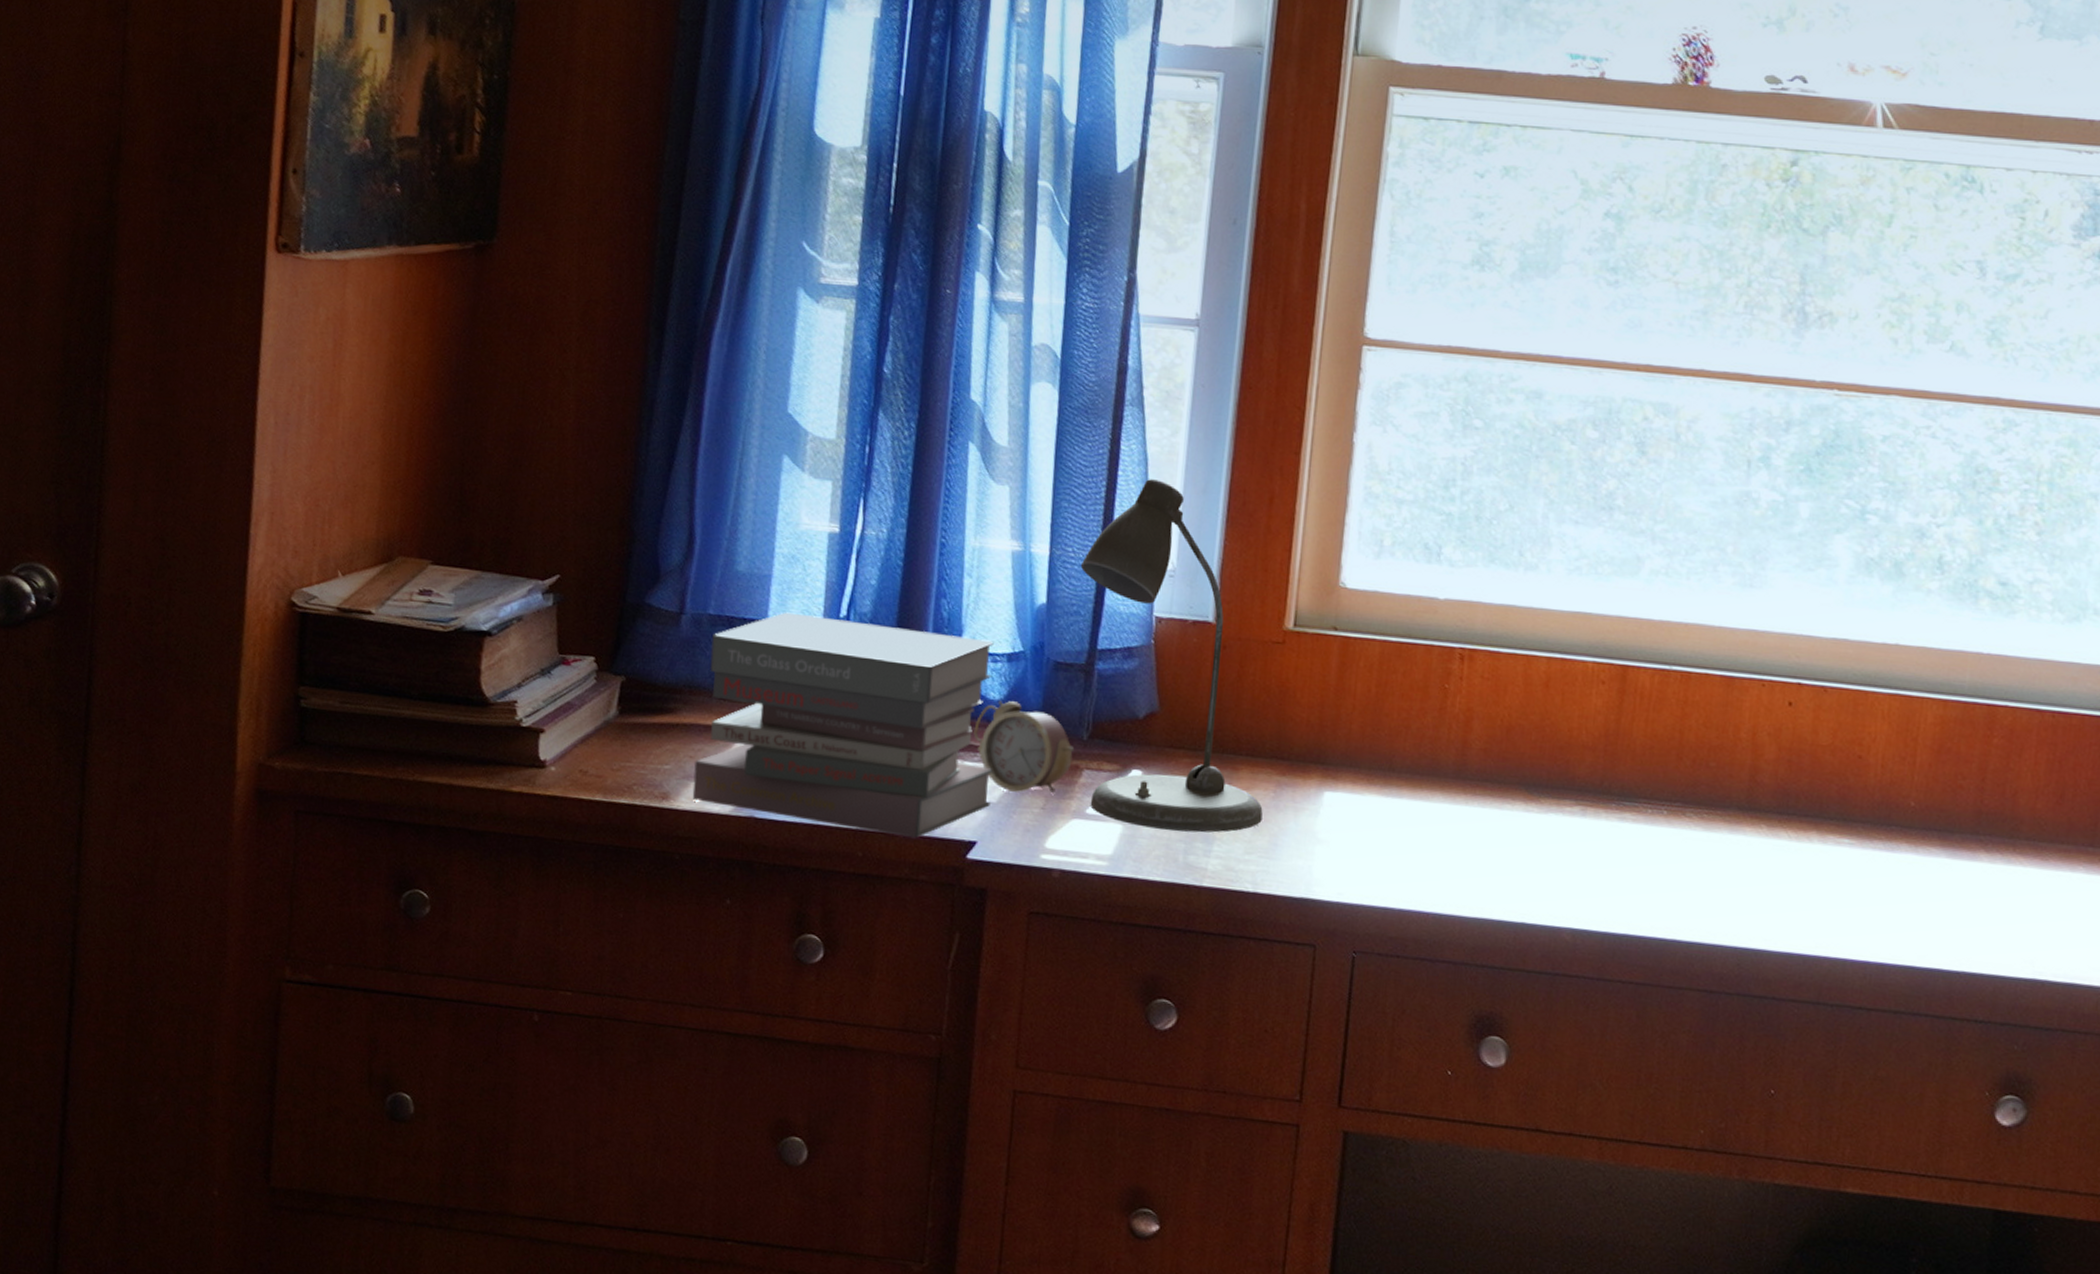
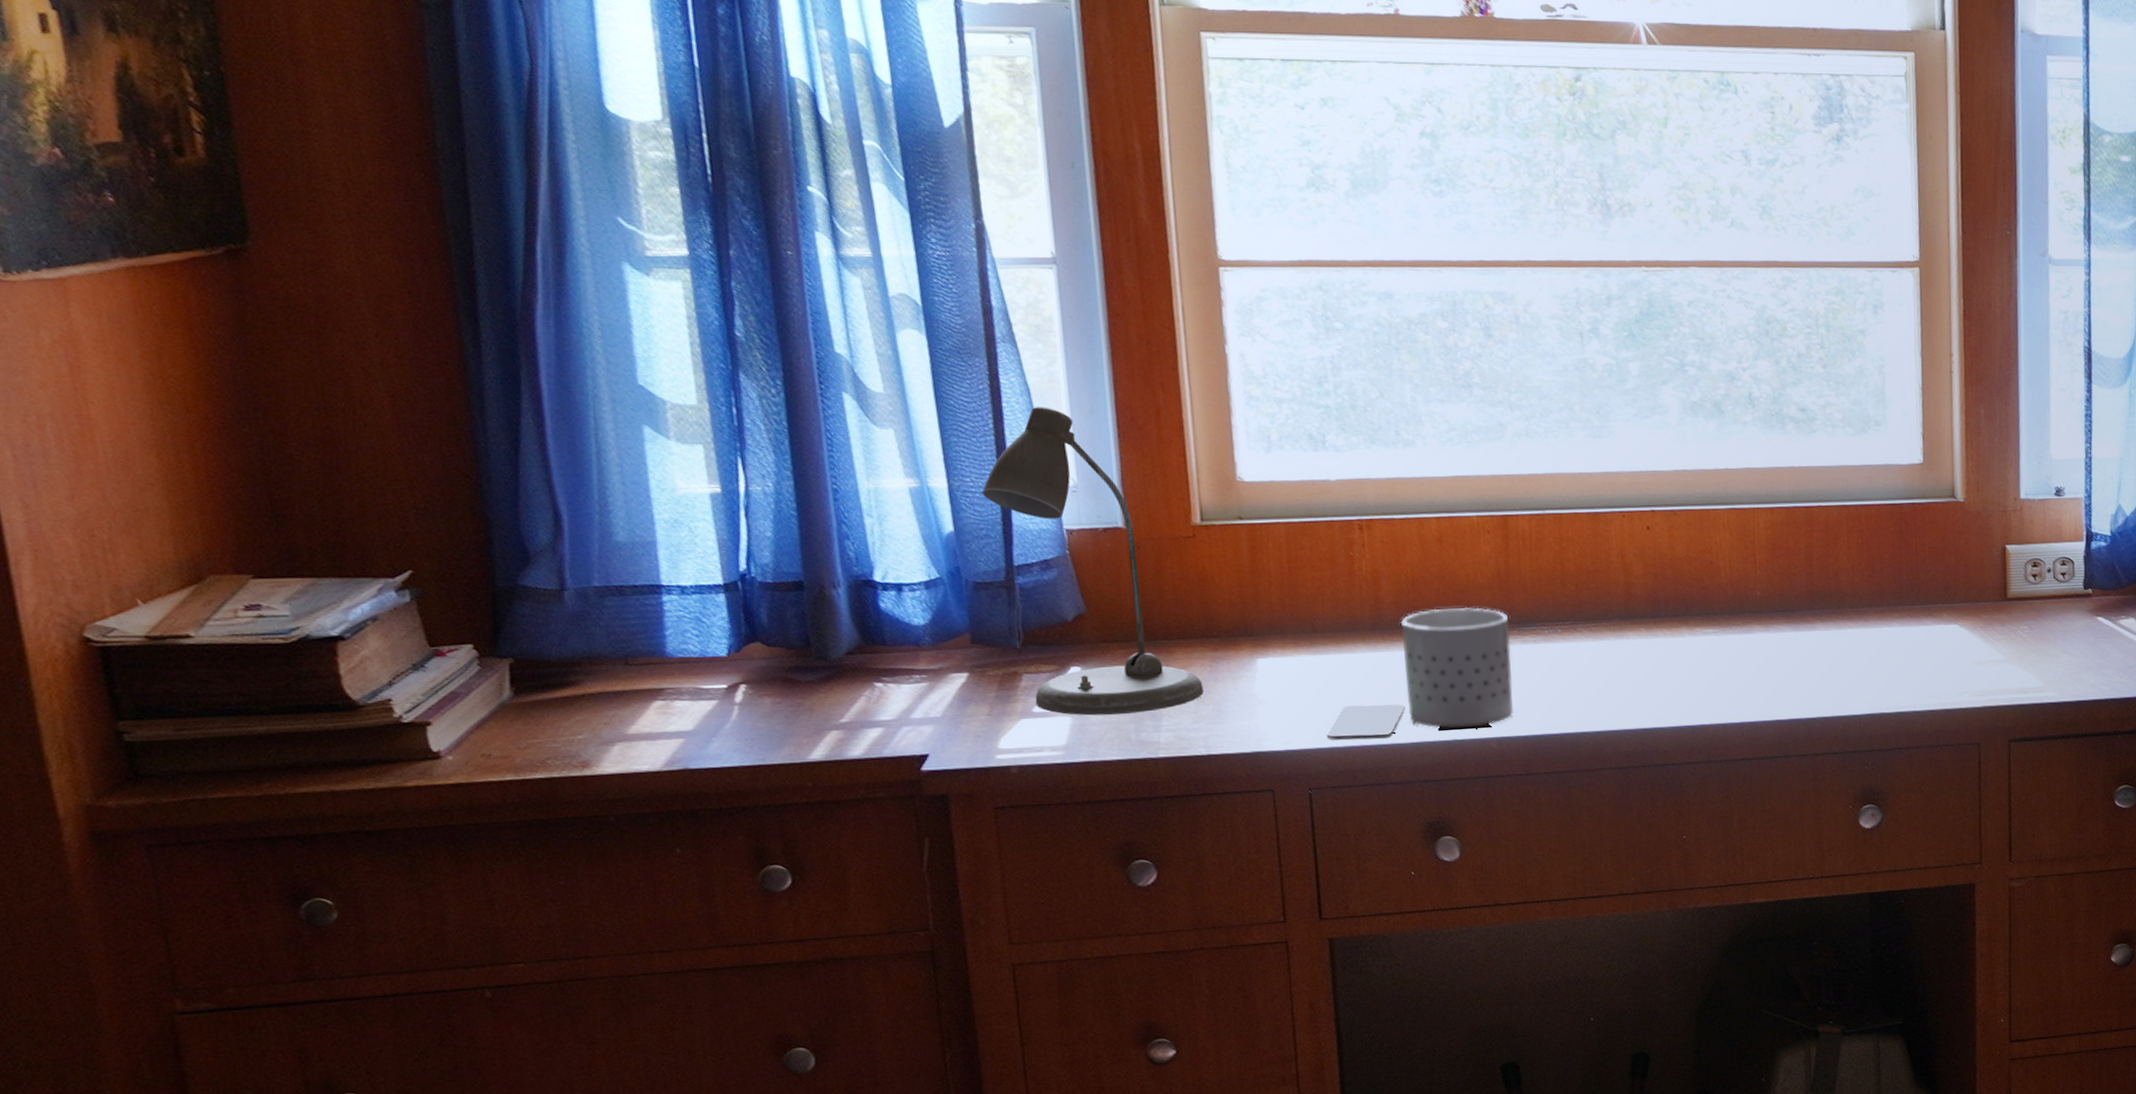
books: present [692,612,994,839] -> none [603,572,936,764]
alarm clock: present [973,700,1075,793] -> none [904,624,1010,705]
phone: none [1382,862,1475,909] -> present [1326,704,1406,741]
mug: none [1477,763,1609,912] -> present [1400,607,1513,729]

